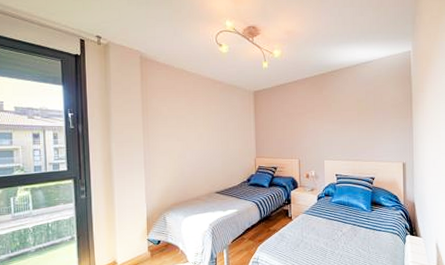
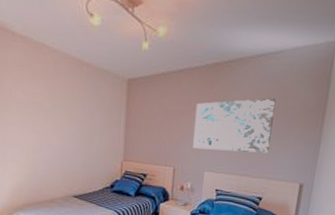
wall art: none [310,97,373,142] -> present [193,98,276,153]

